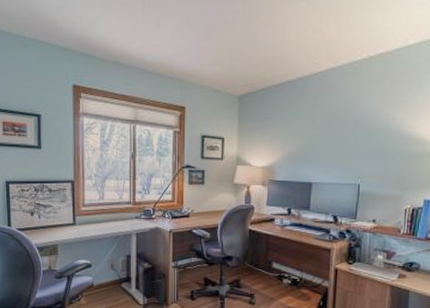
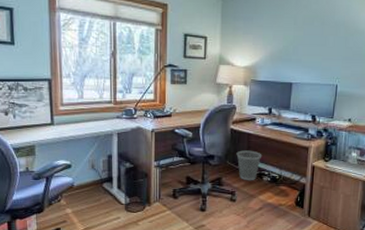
wastebasket: none [255,251,282,284] -> present [236,150,262,181]

